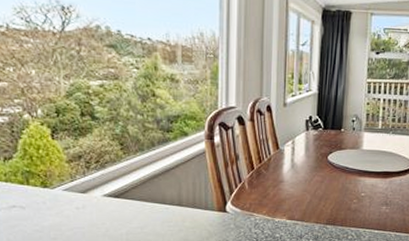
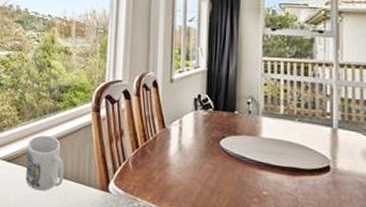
mug: none [135,167,179,221] -> present [25,135,65,191]

